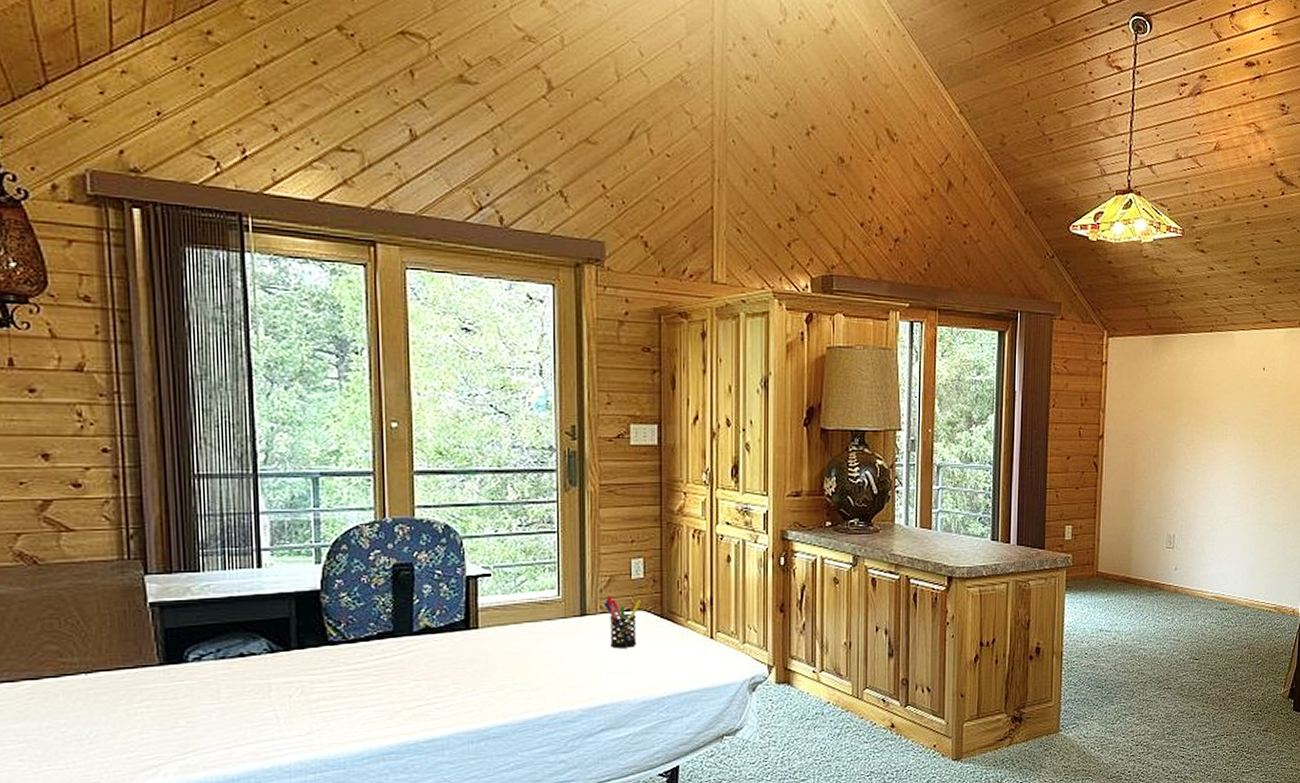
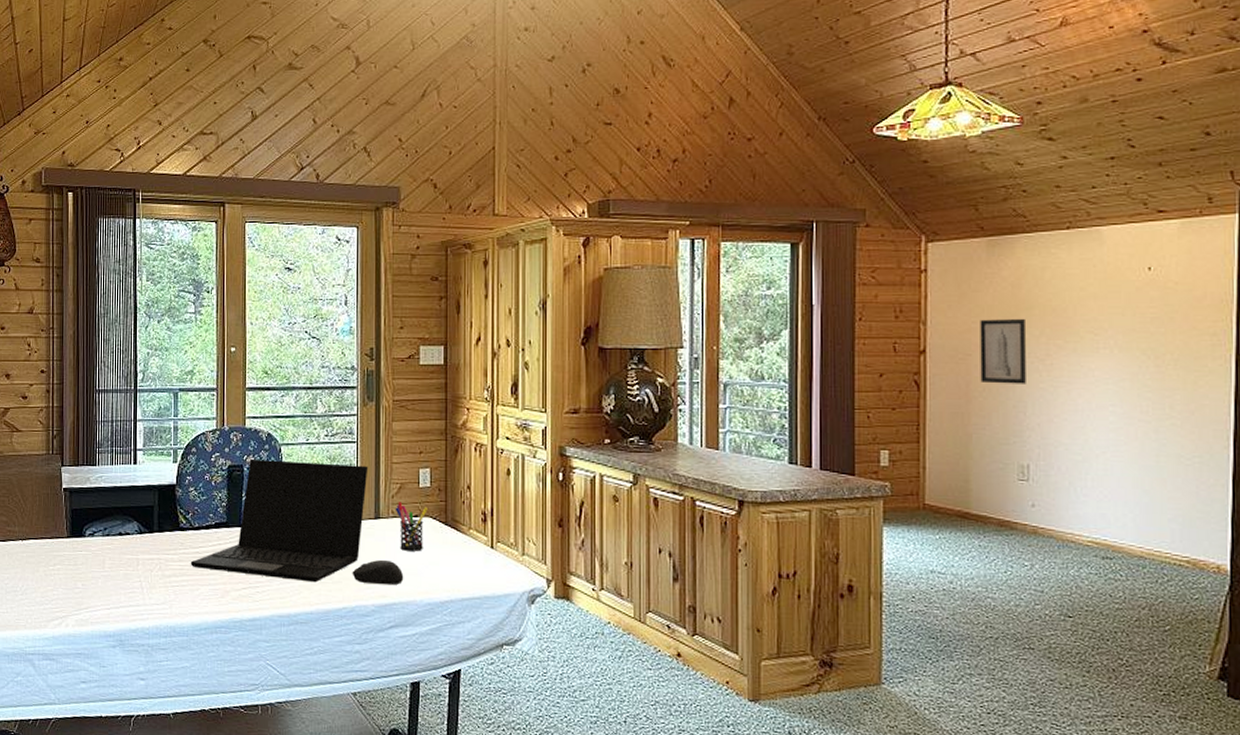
laptop: none [345,556,572,692] -> present [190,459,368,583]
computer mouse: none [554,659,615,687] -> present [352,559,404,586]
wall art: none [1143,408,1177,466] -> present [980,318,1026,384]

